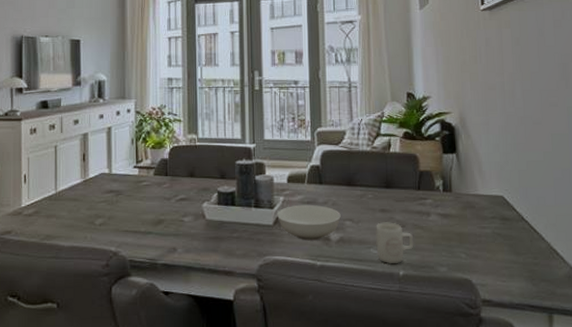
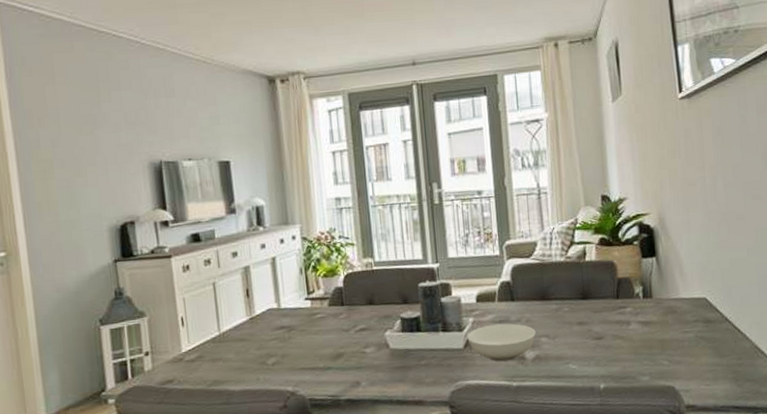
mug: present [375,222,414,263] -> none [573,334,614,378]

